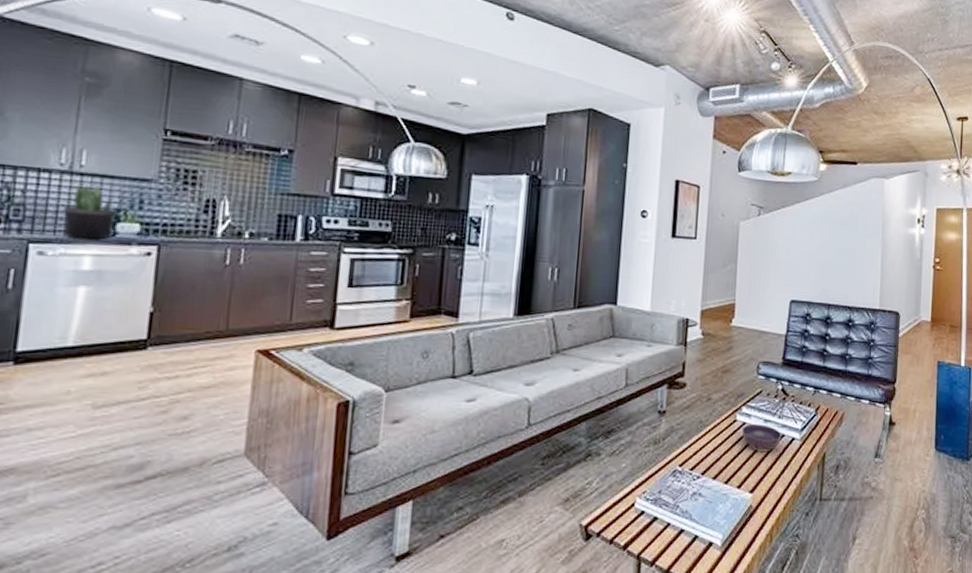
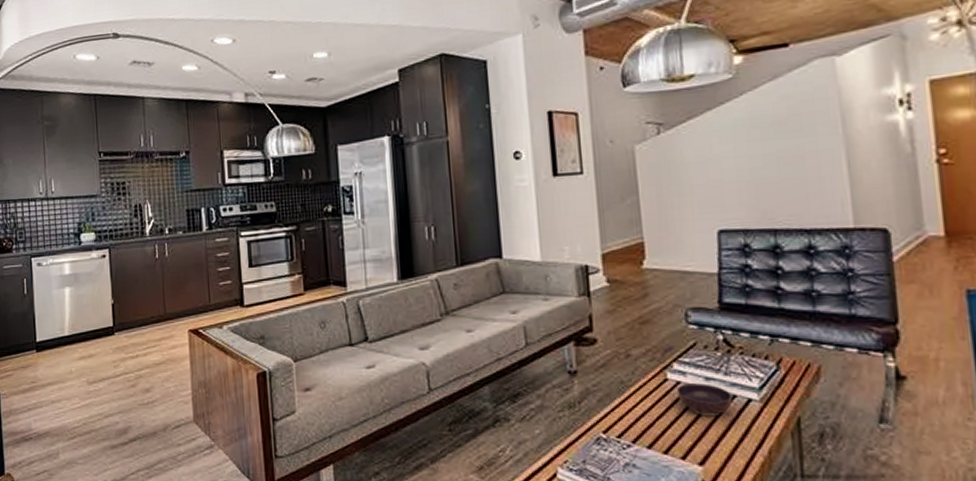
planter: present [62,183,118,240] -> none [46,205,80,251]

